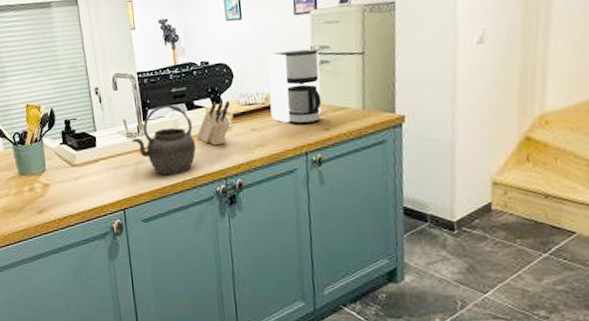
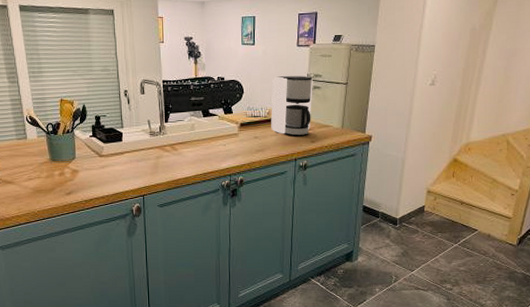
kettle: present [131,105,197,176] -> none [153,111,208,170]
knife block: present [196,100,231,146] -> none [209,111,239,148]

